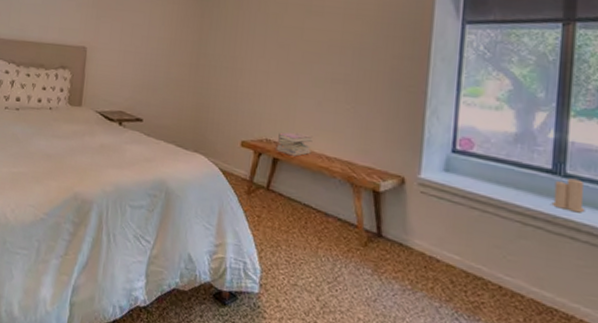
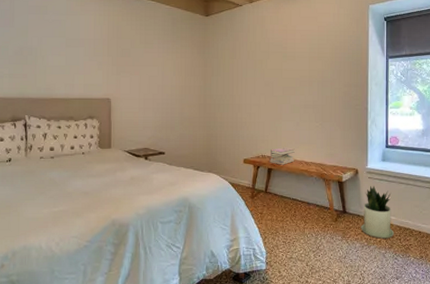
planter: none [402,205,457,287] -> present [360,186,394,239]

